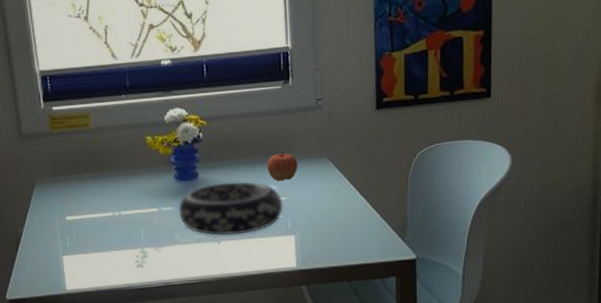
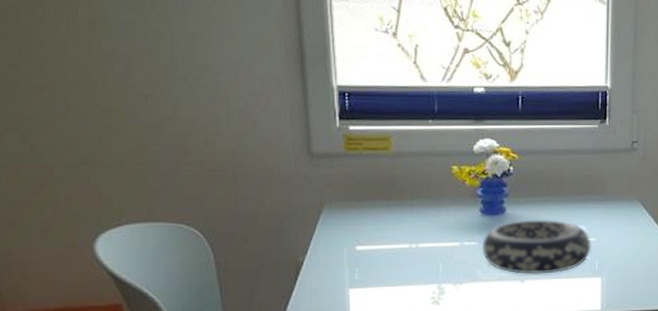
apple: present [267,152,298,181] -> none [578,192,609,221]

